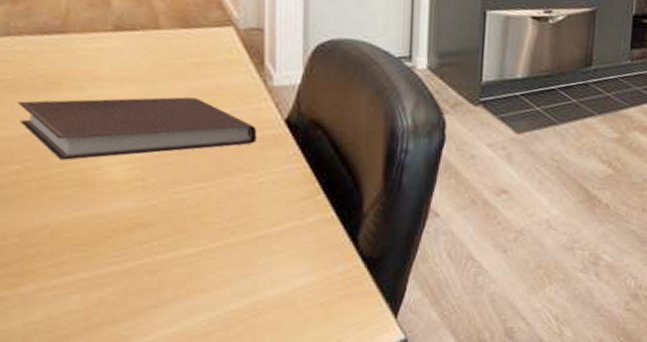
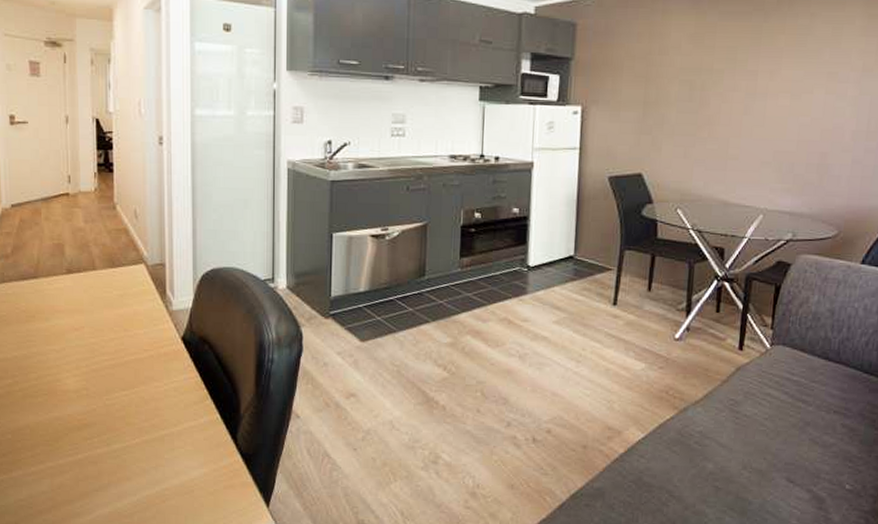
notebook: present [17,97,257,160] -> none [9,322,162,375]

